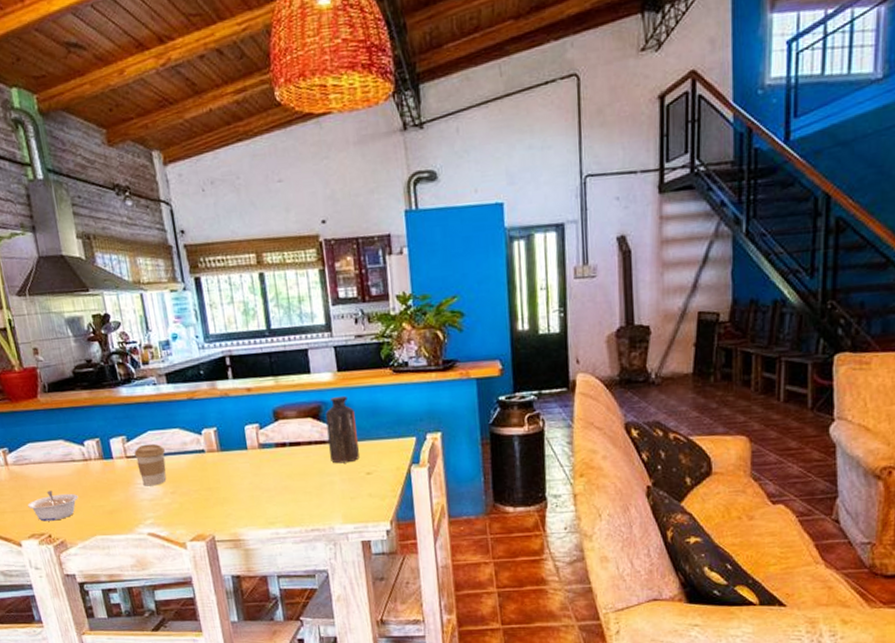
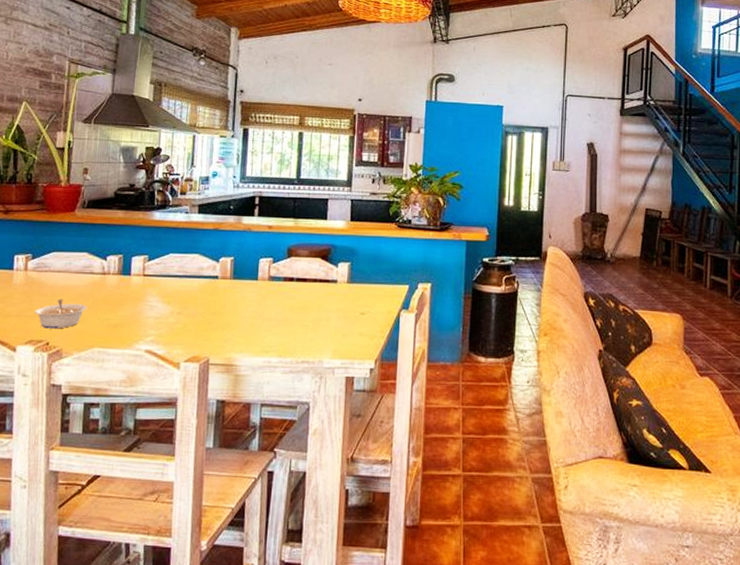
coffee cup: present [134,443,167,486] -> none [152,265,181,305]
bottle: present [325,395,359,464] -> none [331,242,359,302]

